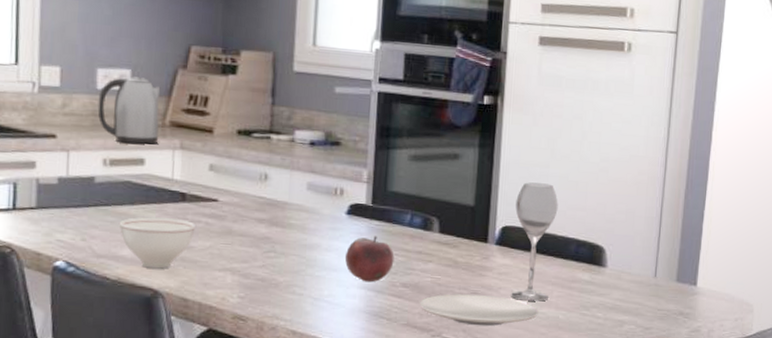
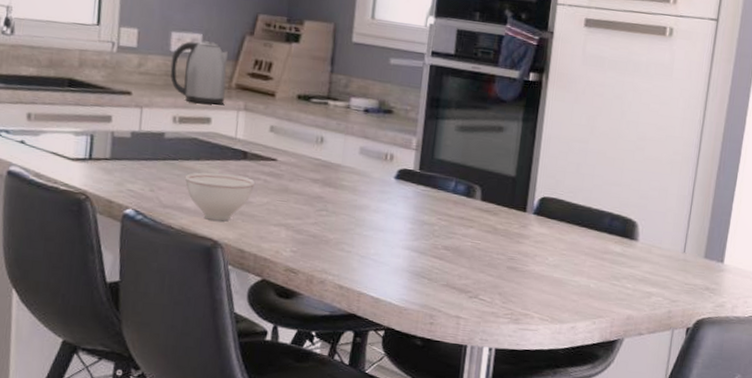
fruit: present [344,236,395,283] -> none [391,200,438,244]
plate: present [420,294,539,326] -> none [459,259,571,291]
wineglass: present [511,182,558,302] -> none [546,156,595,270]

